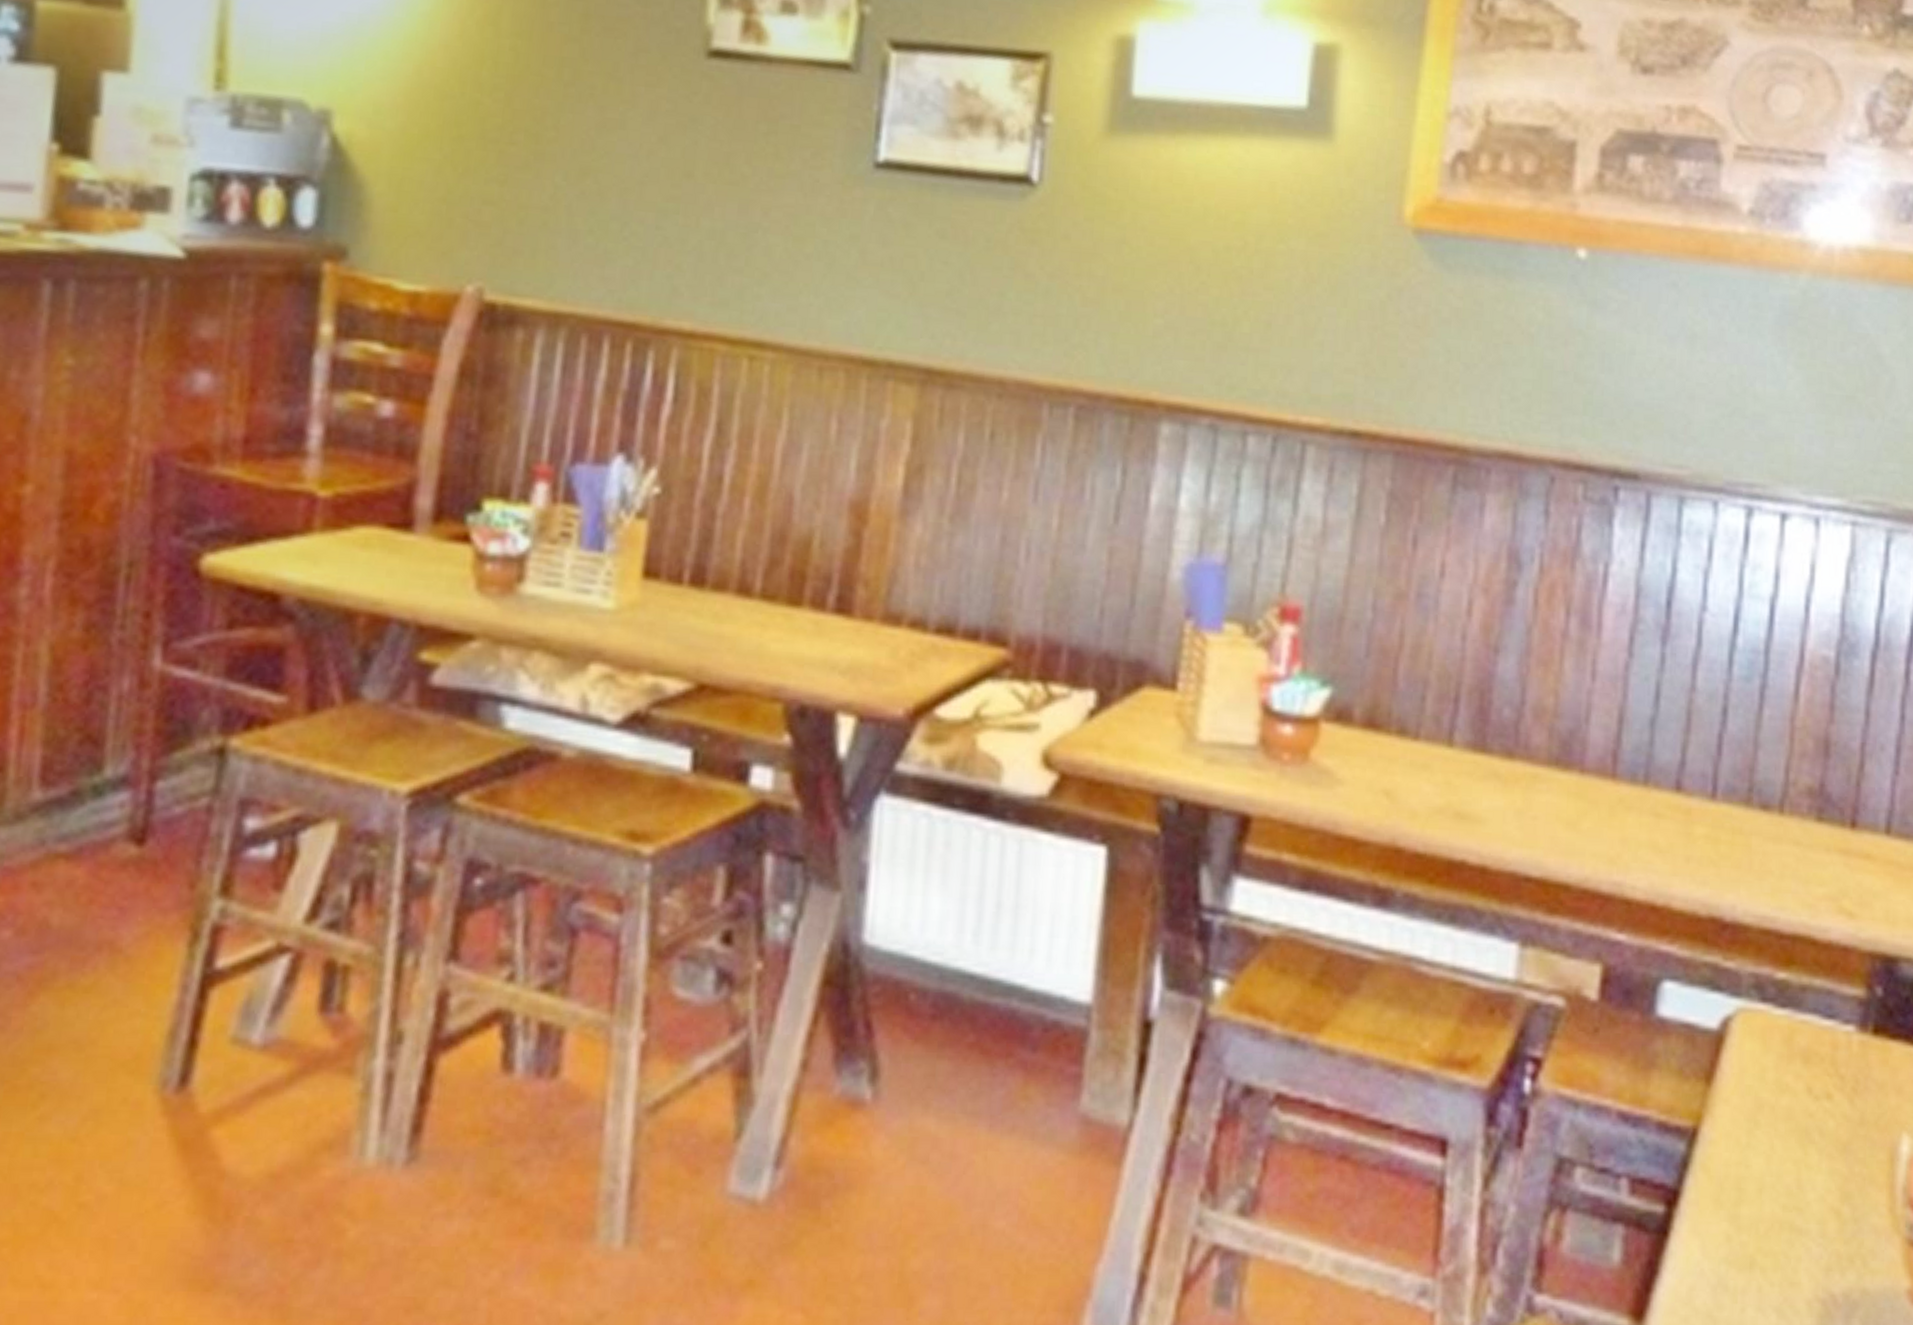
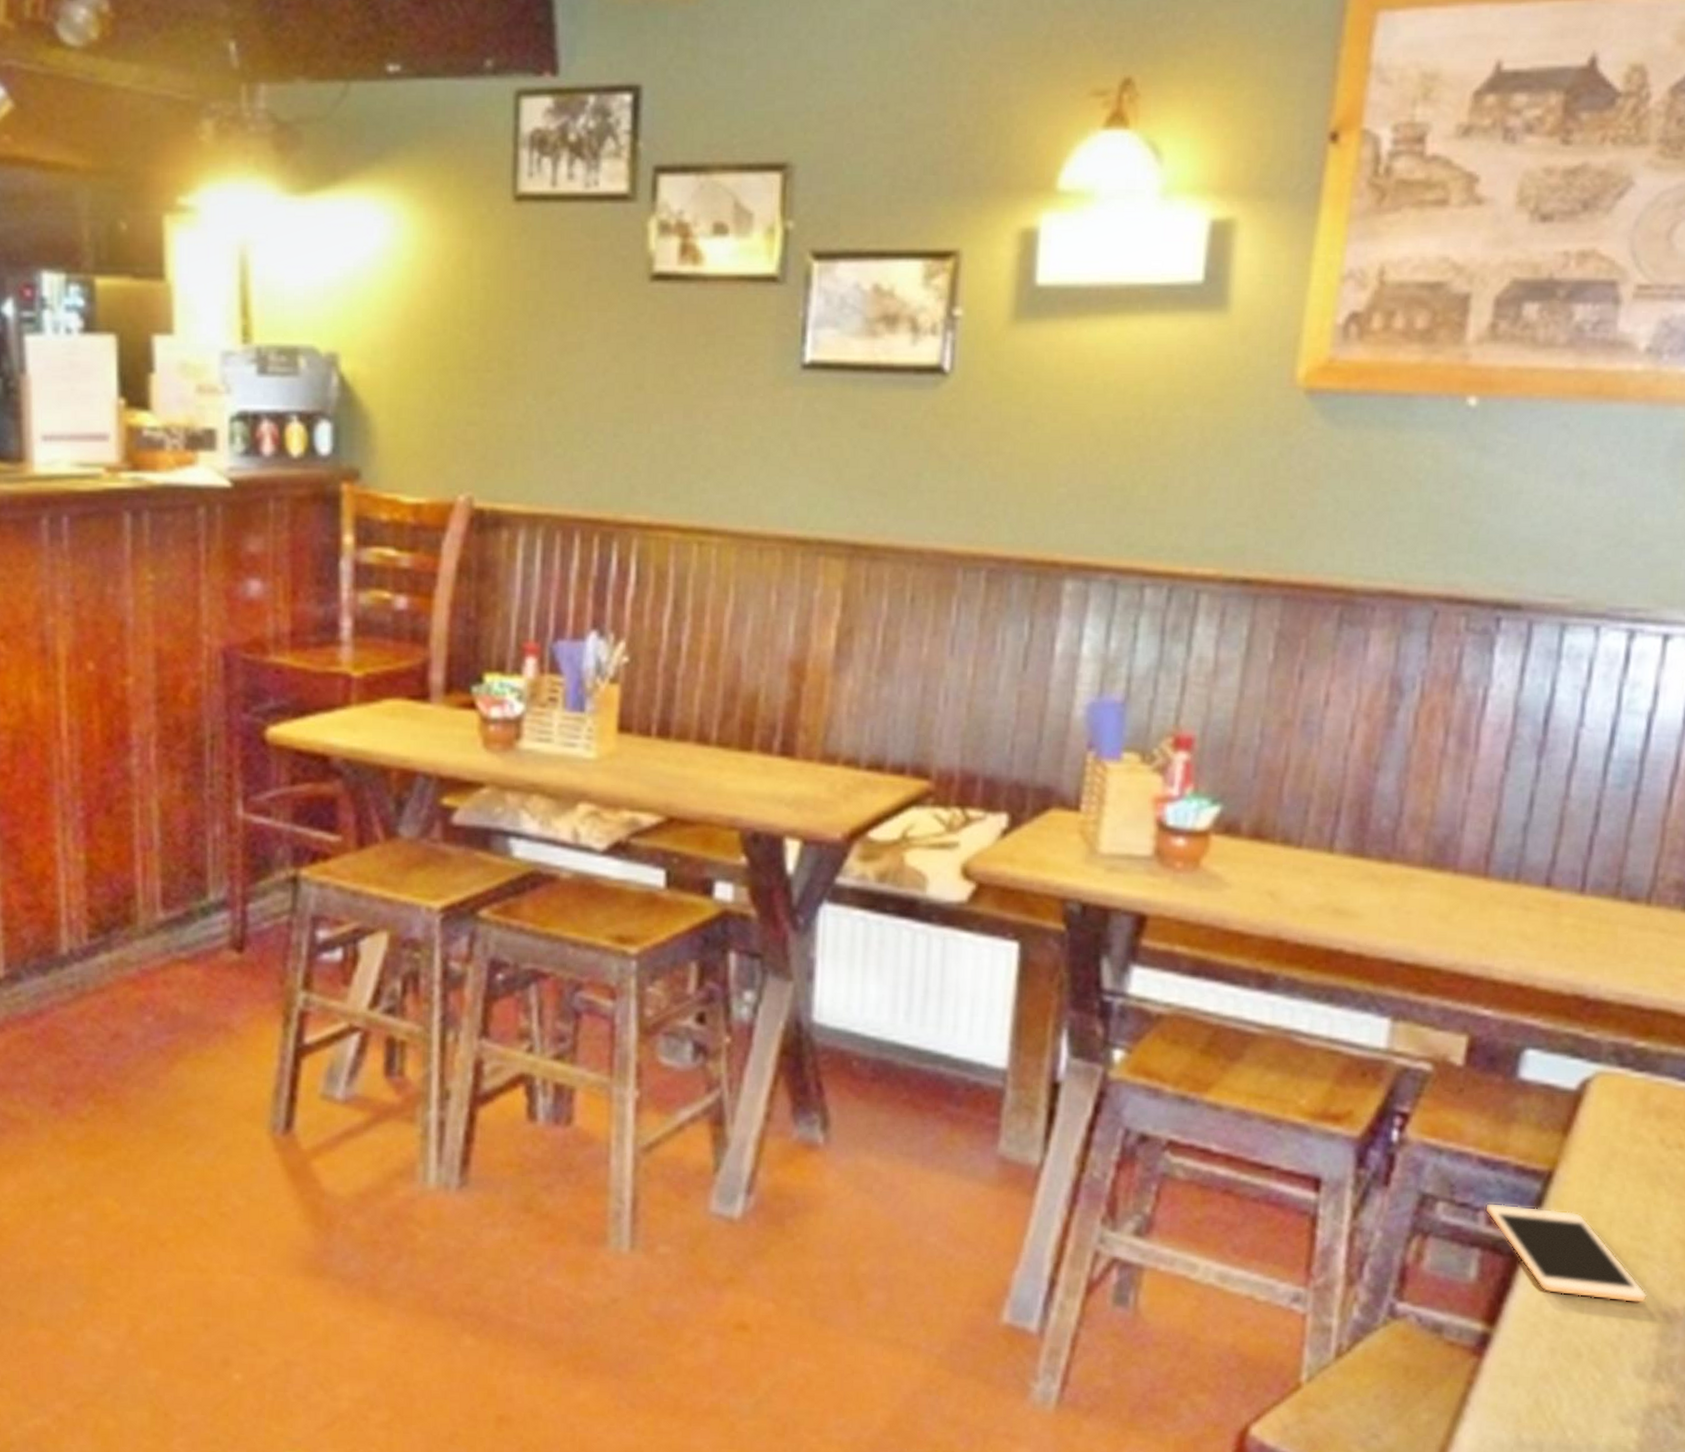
cell phone: none [1626,1167,1804,1290] -> present [1484,1202,1648,1304]

